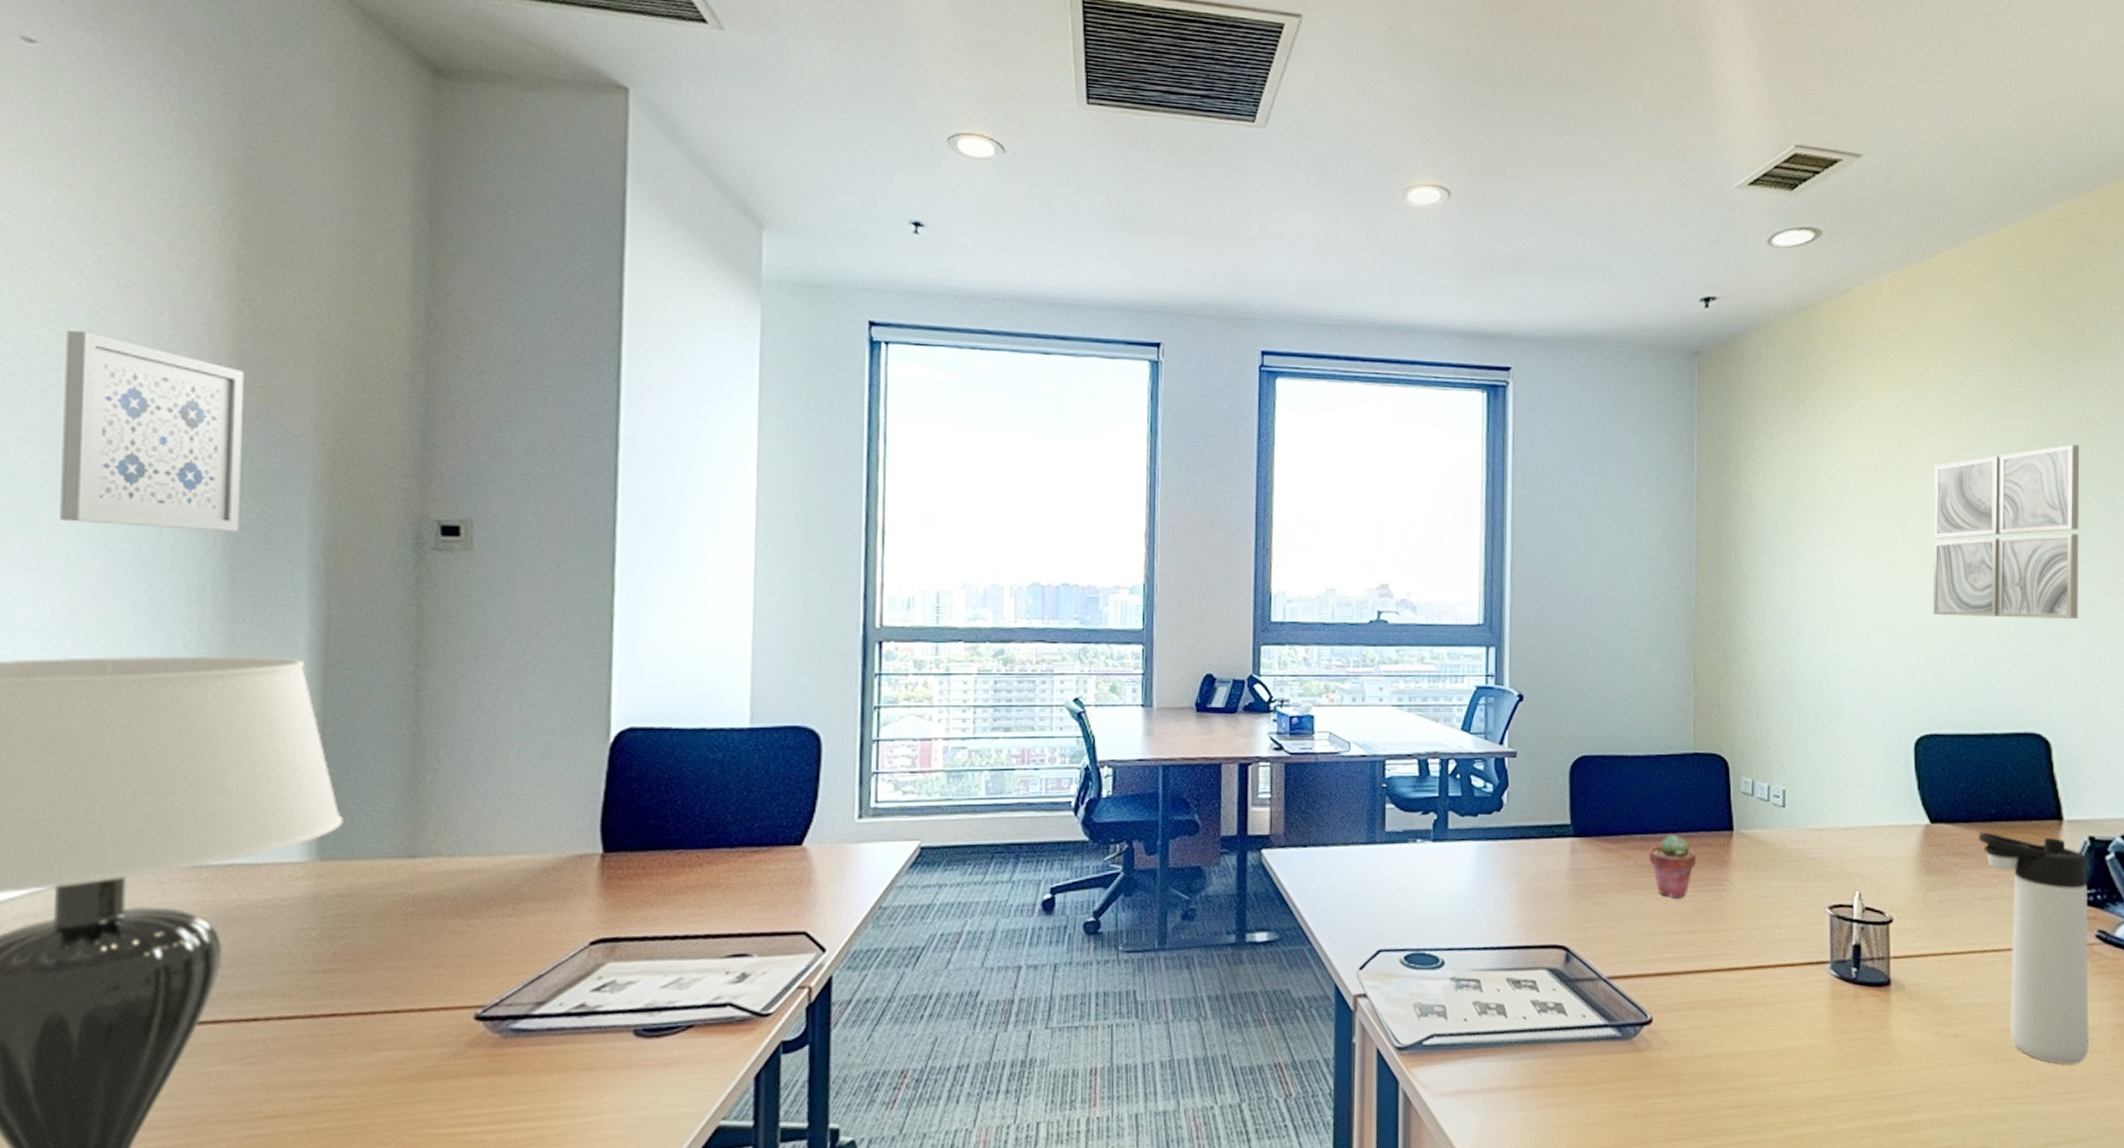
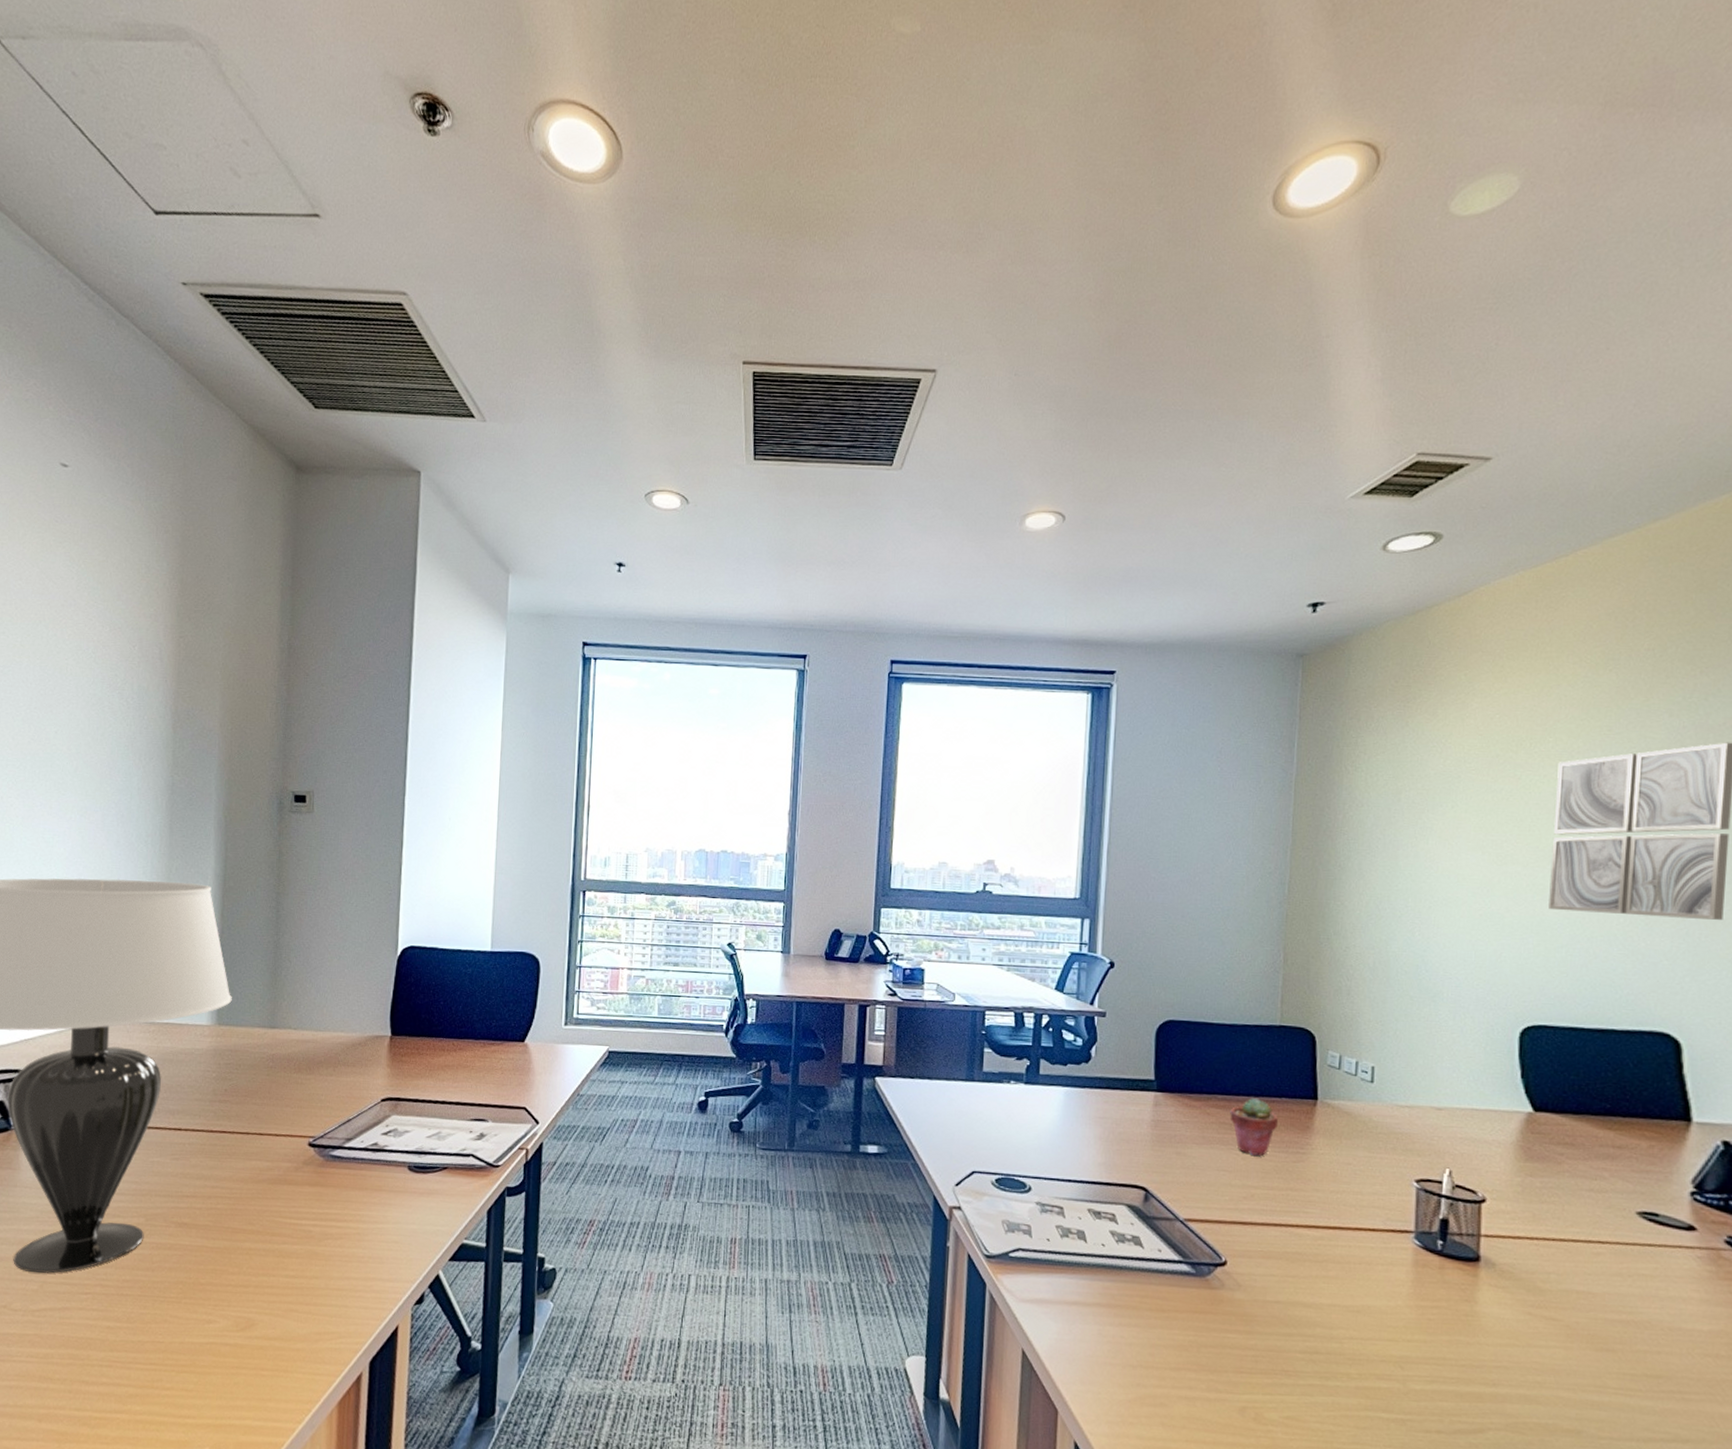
wall art: present [60,329,244,532] -> none [77,659,180,797]
thermos bottle: present [1978,832,2089,1065] -> none [1588,1125,1718,1366]

